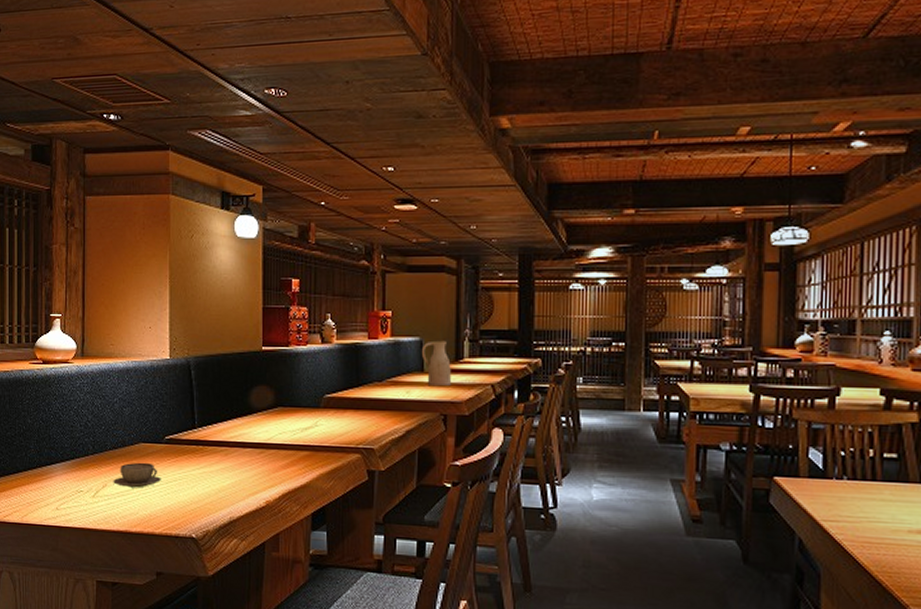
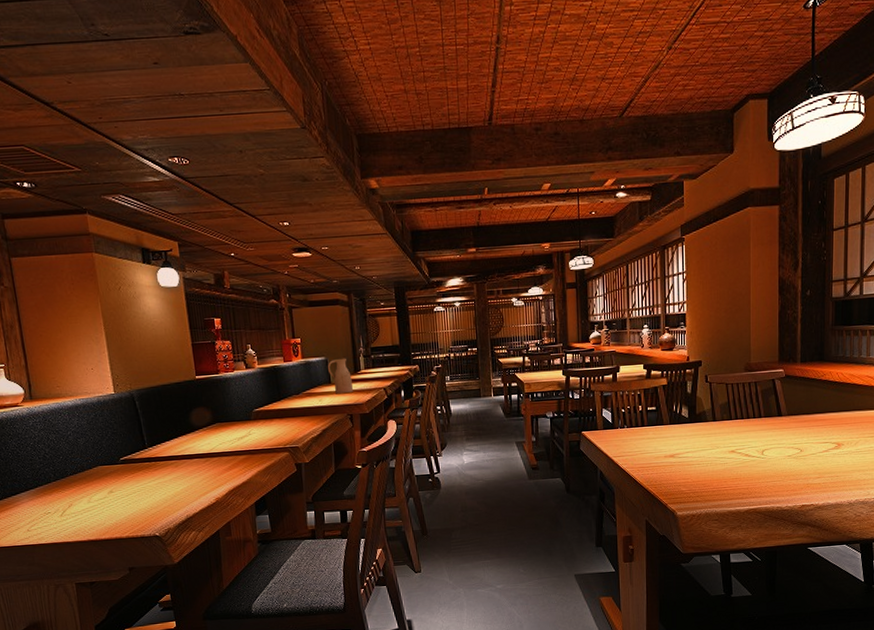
teacup: present [113,462,161,488] -> none [77,481,122,504]

